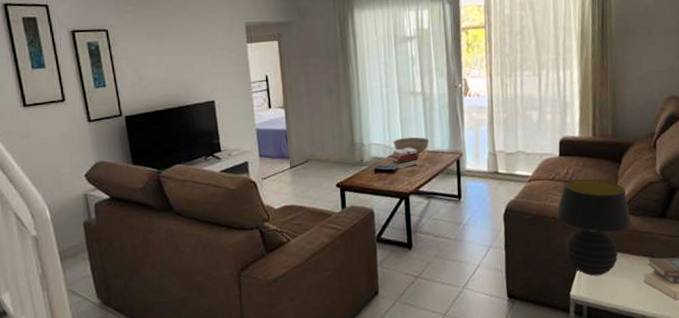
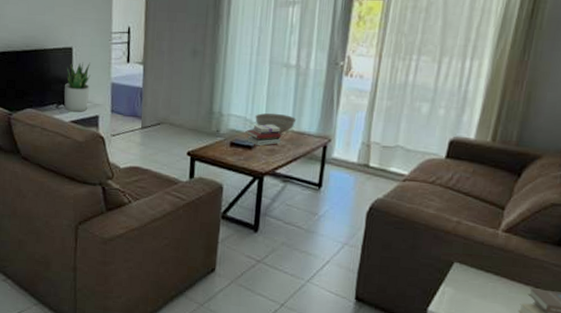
planter: none [211,112,236,162] -> present [64,62,91,112]
table lamp: present [556,179,632,276] -> none [428,187,520,296]

